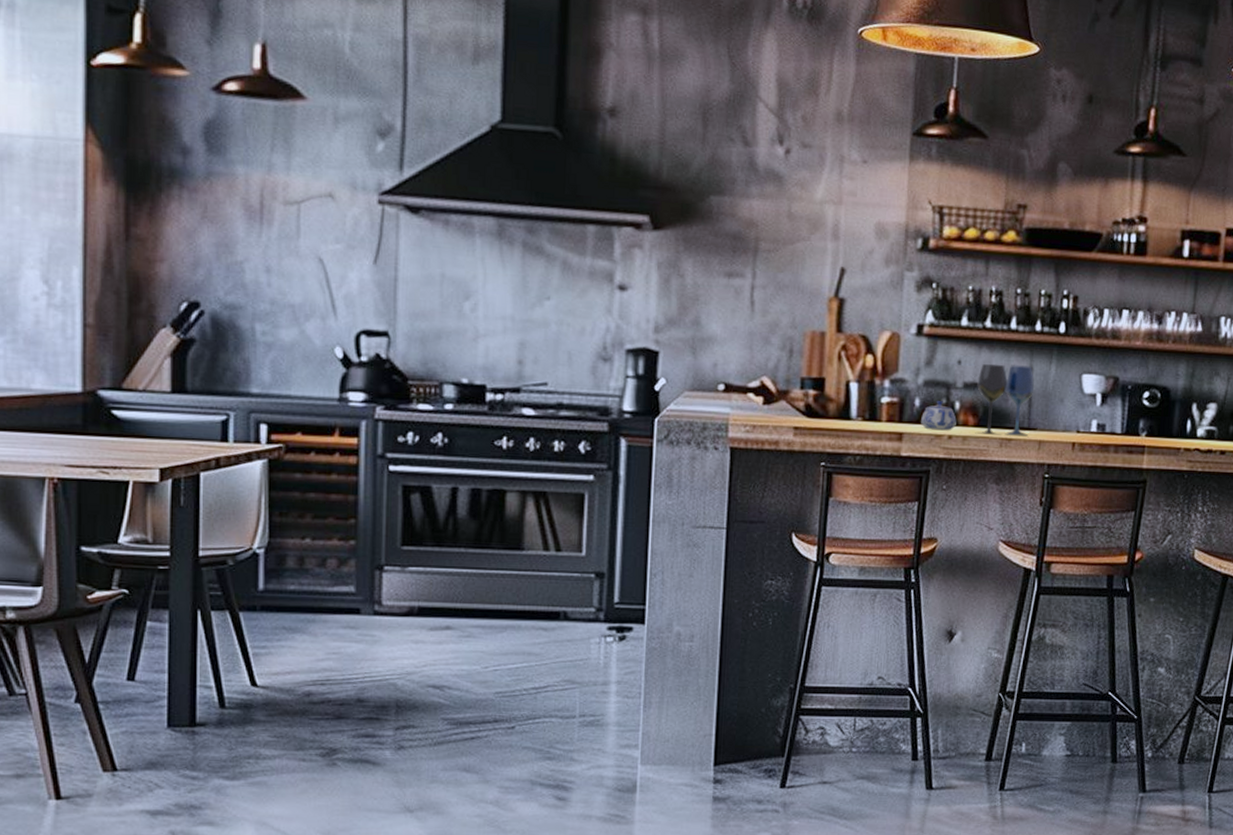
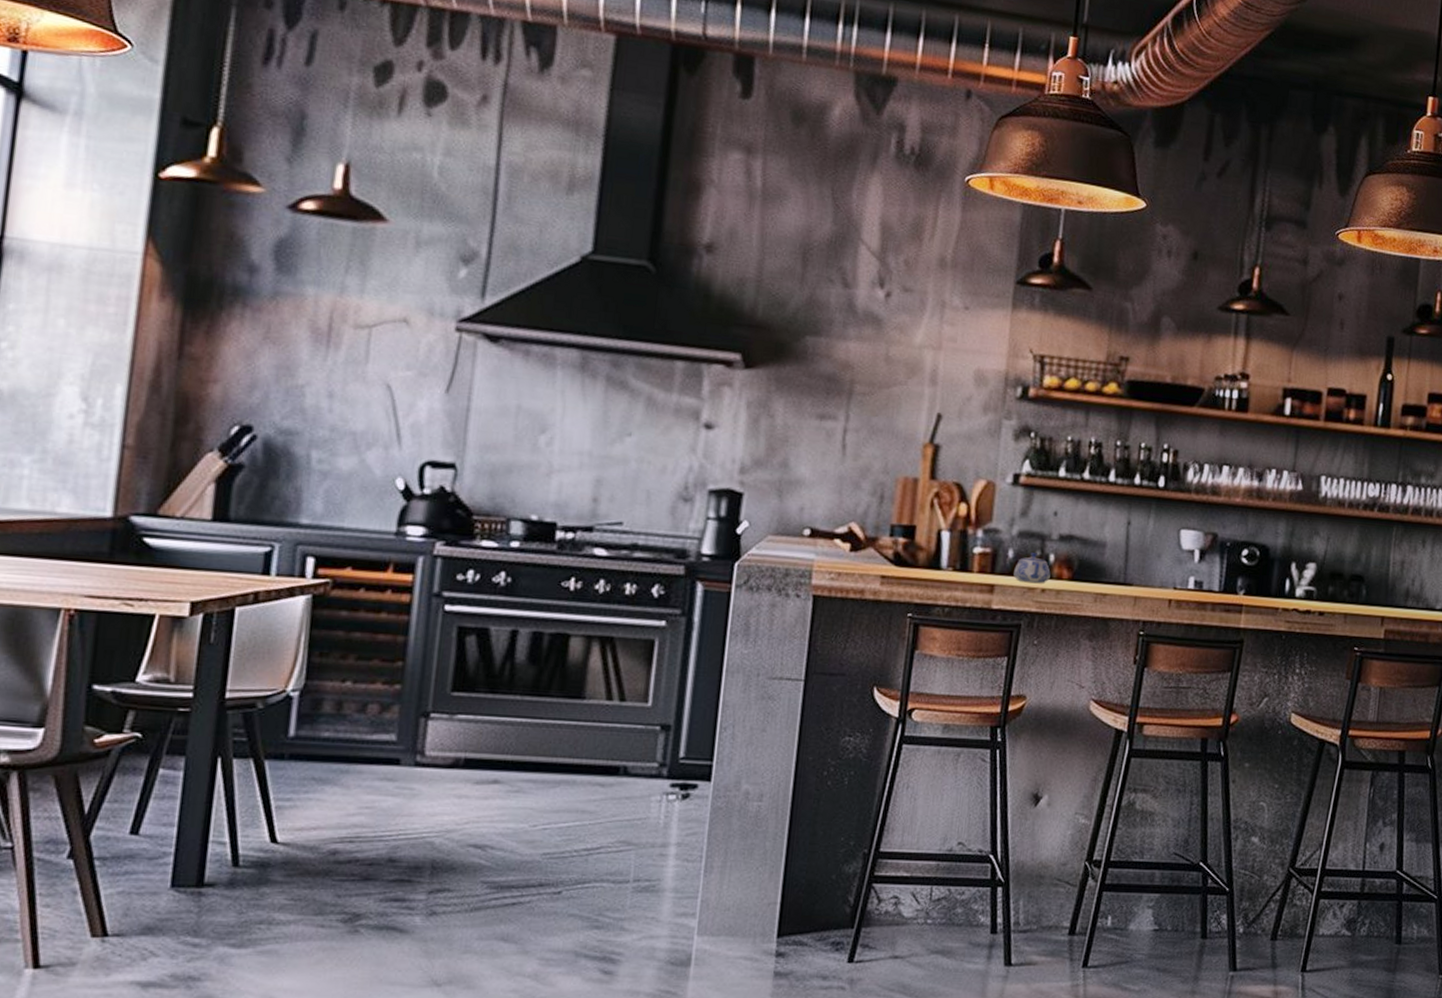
wineglass: present [975,363,1008,435] -> none [1069,515,1104,590]
wineglass: present [1005,365,1034,437] -> none [1100,518,1132,592]

